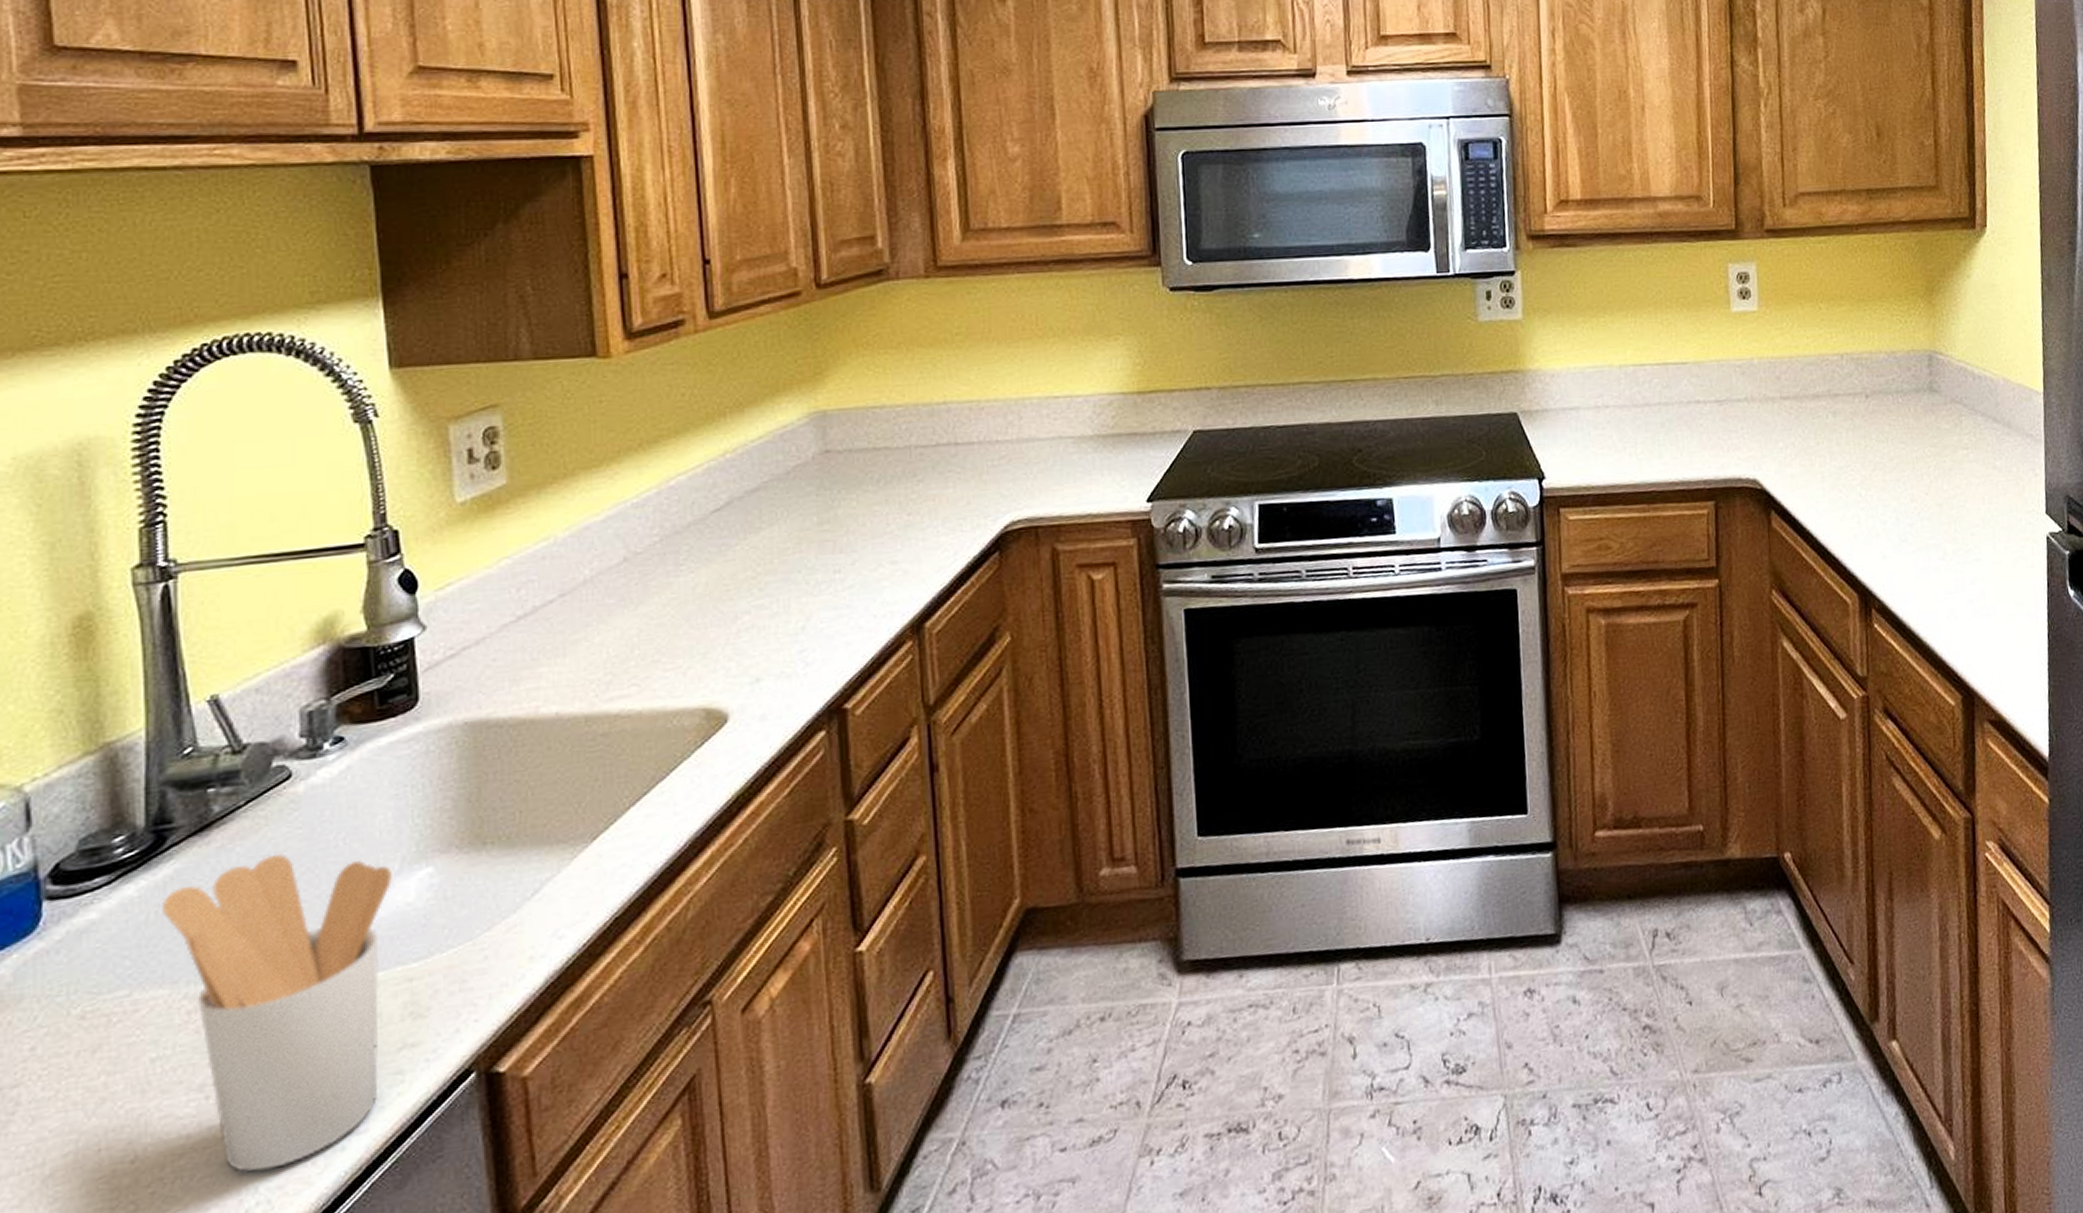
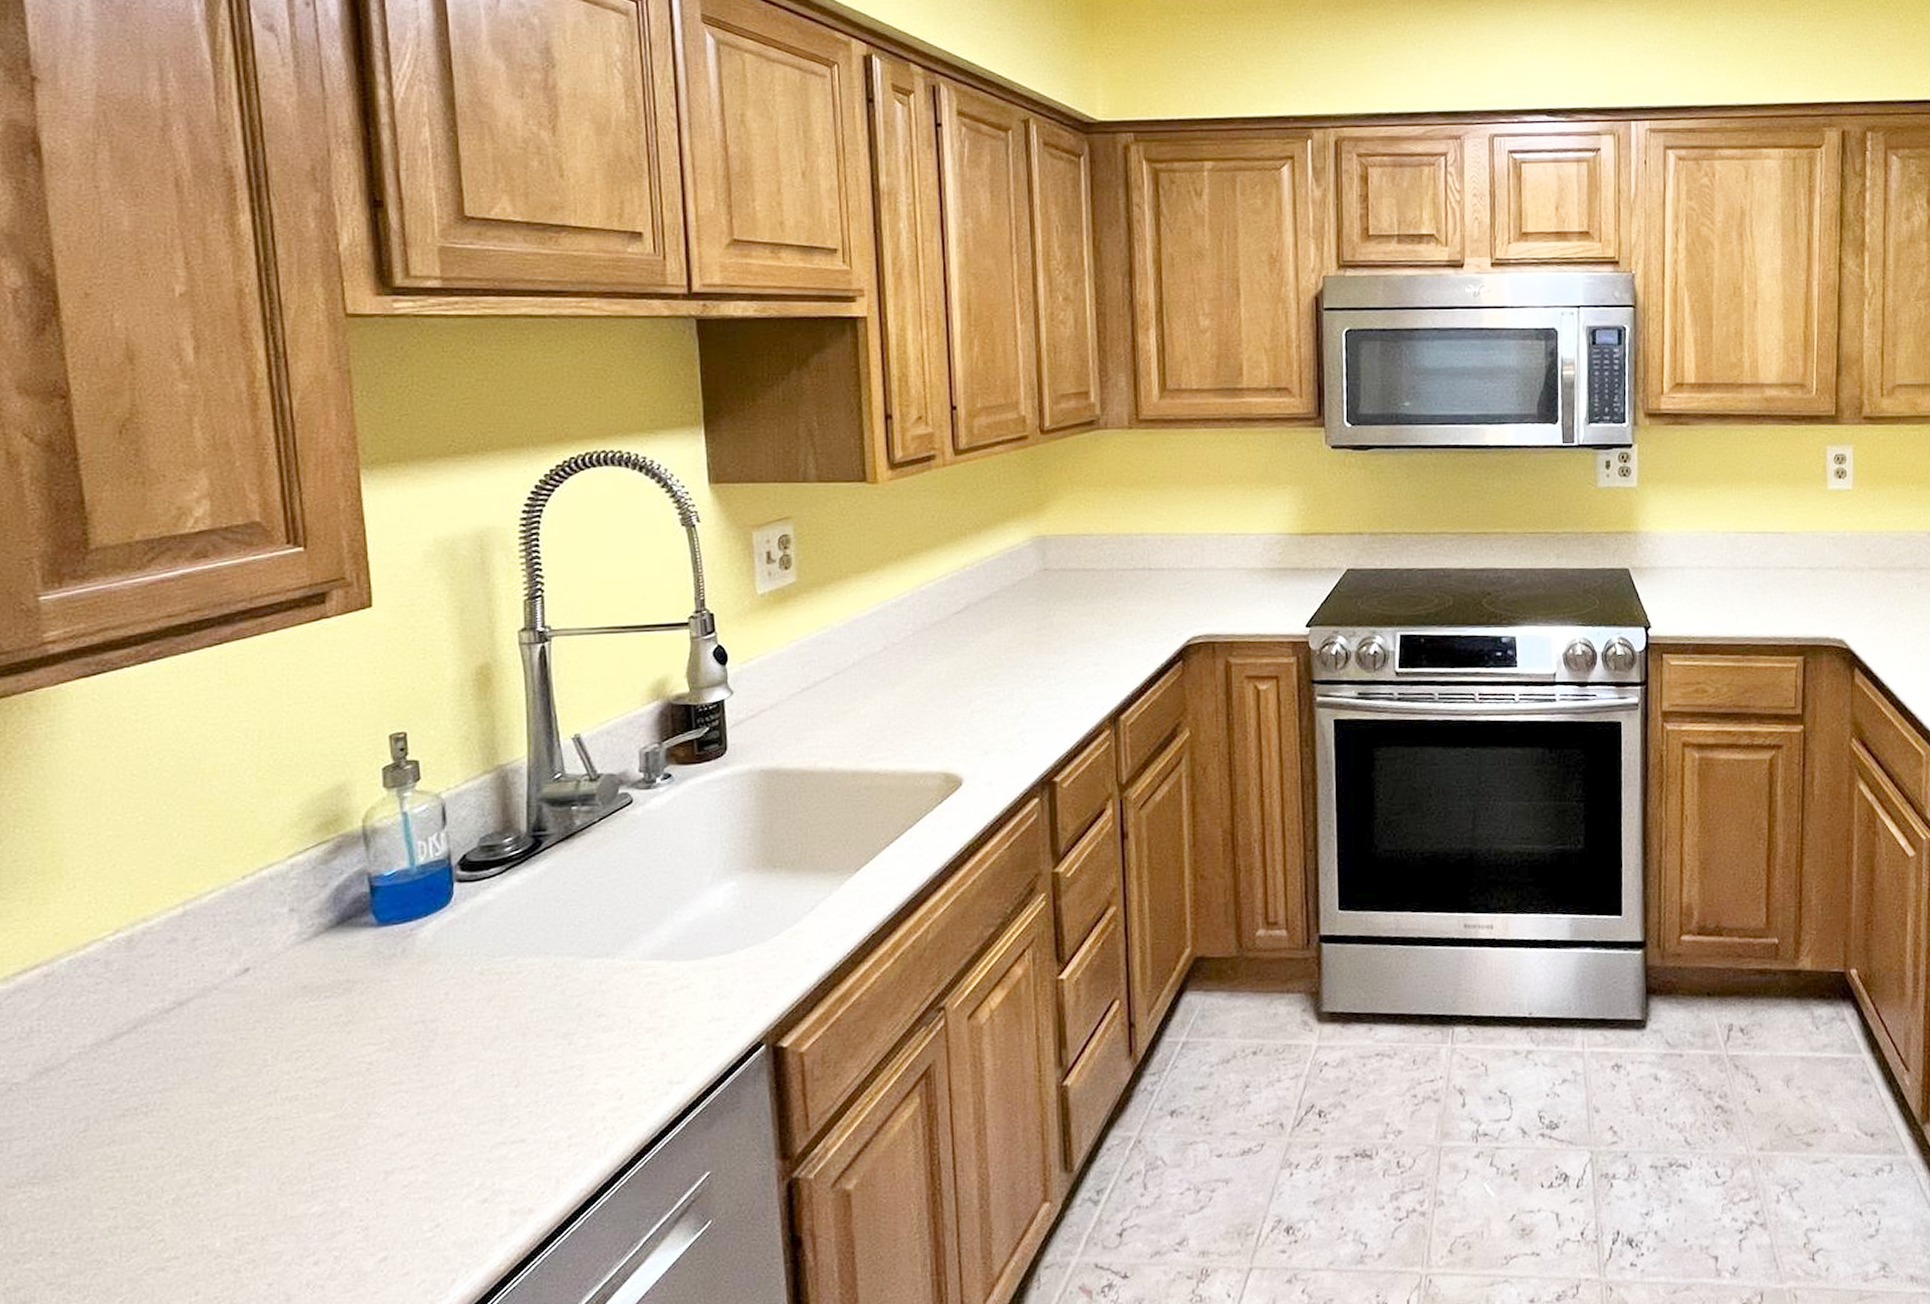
utensil holder: present [163,853,392,1172] -> none [539,861,705,1104]

